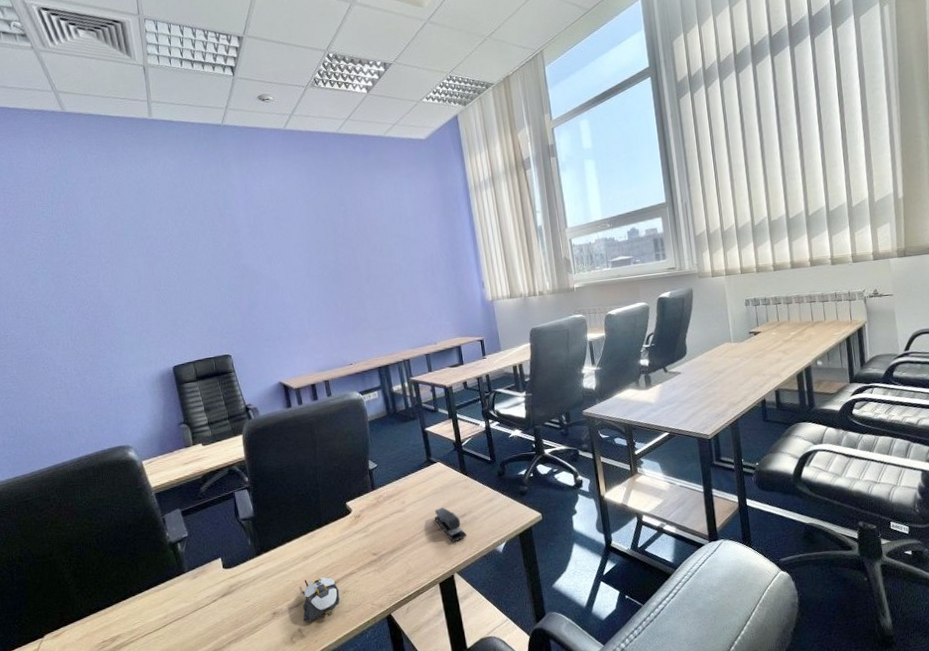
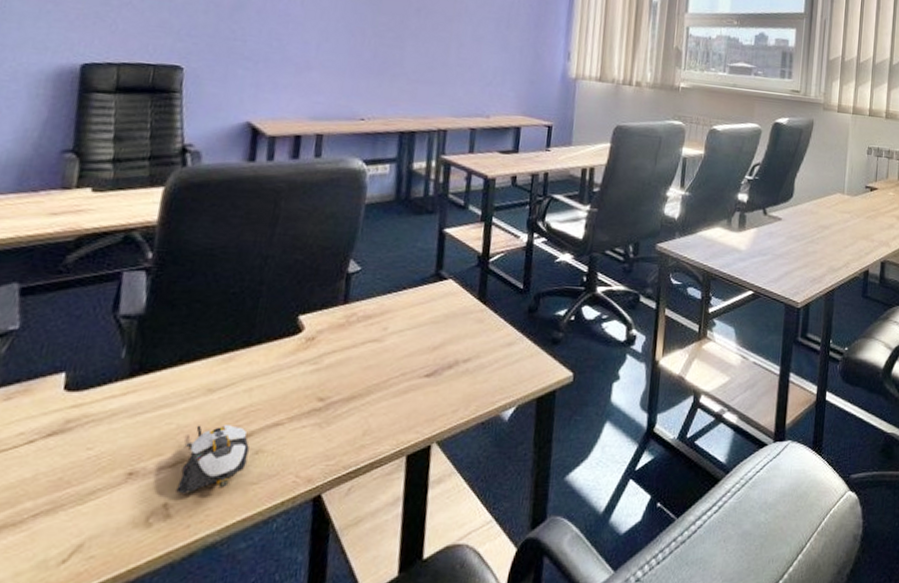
stapler: present [434,508,467,542] -> none [424,345,464,397]

